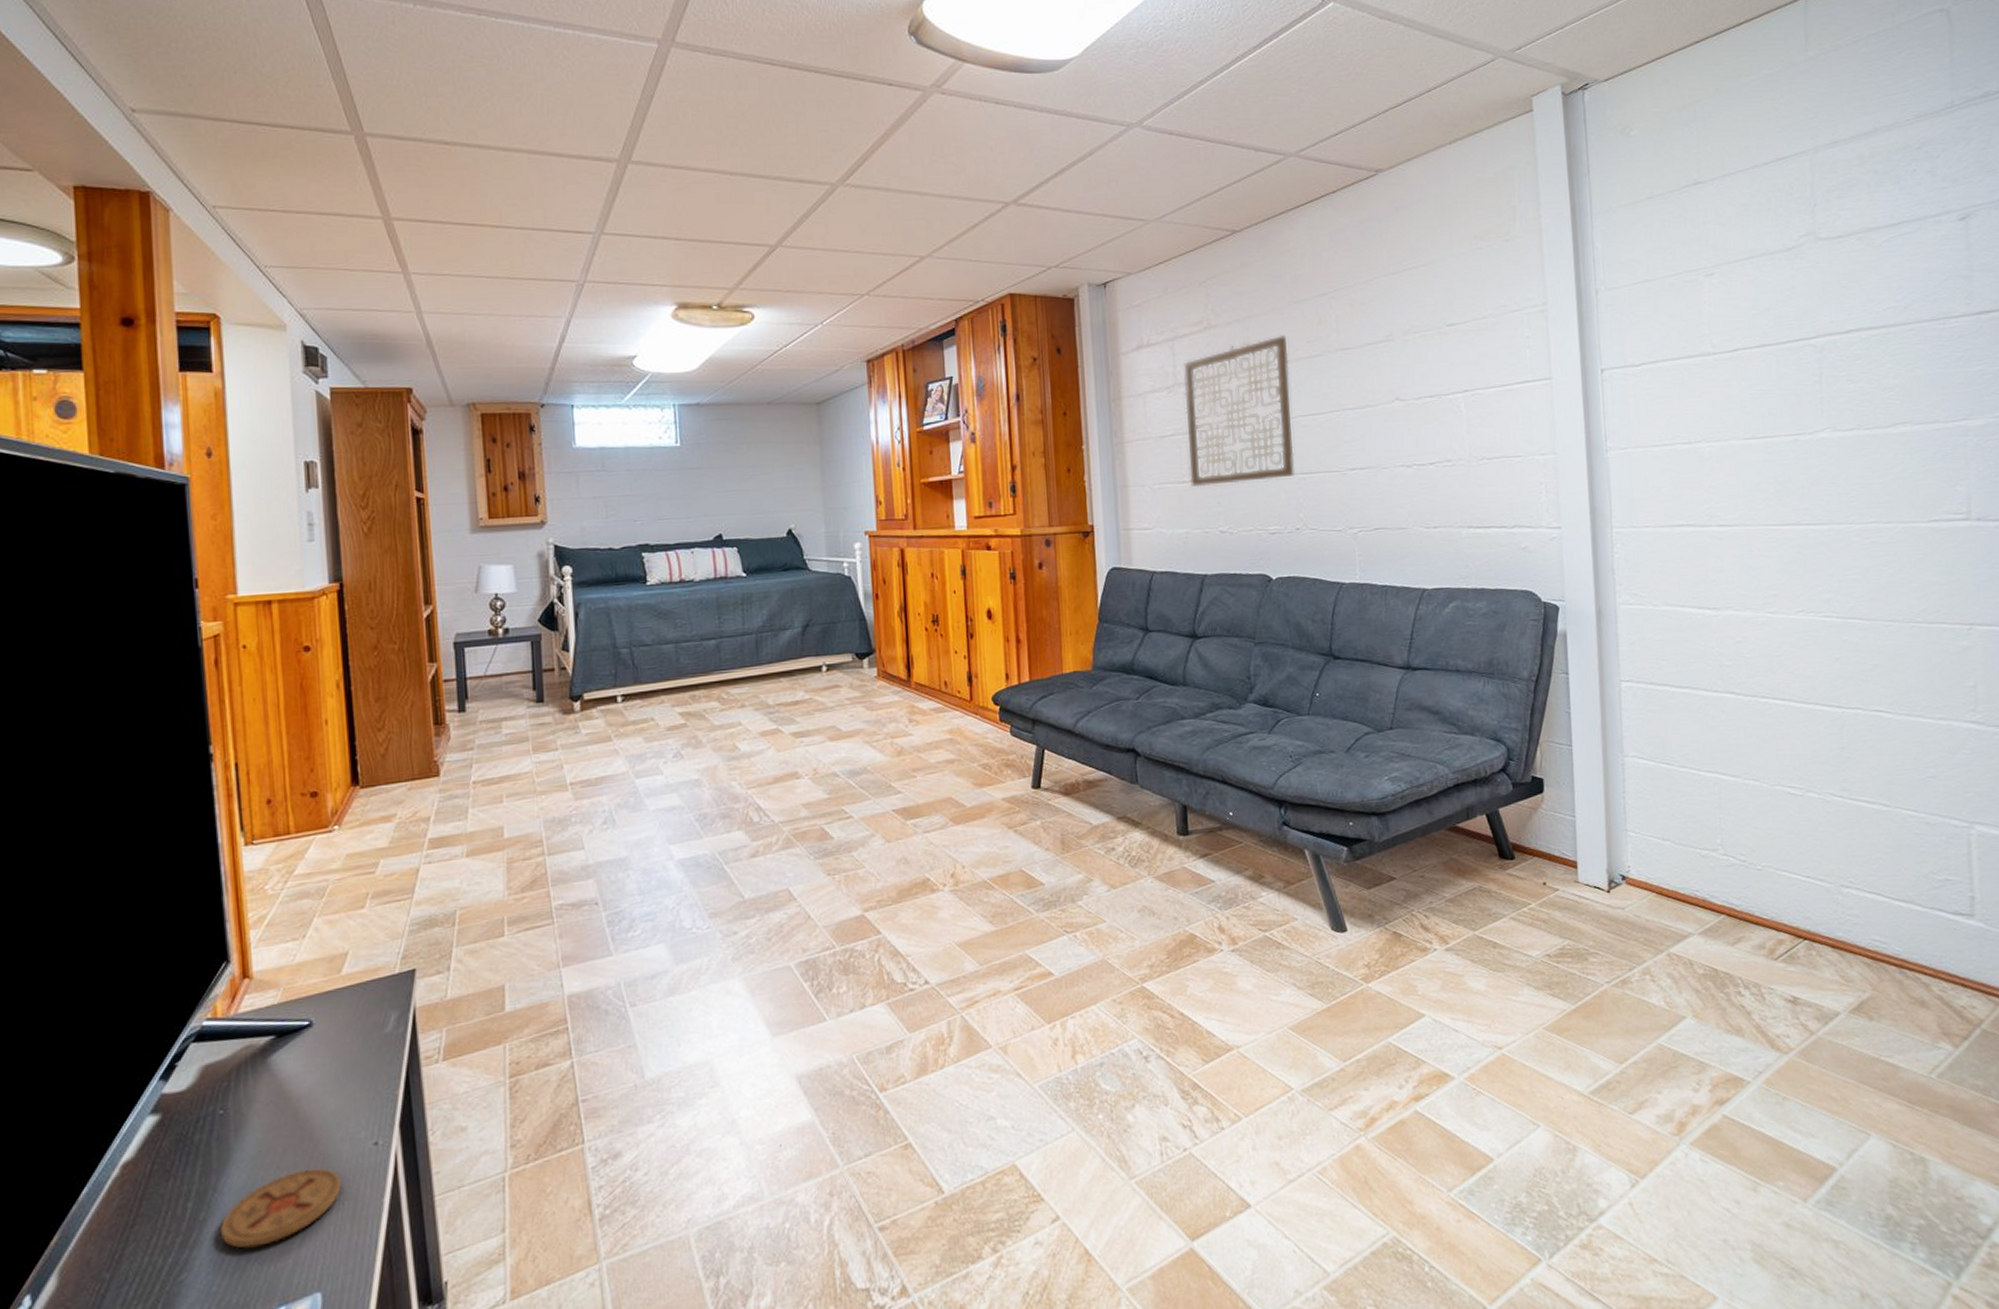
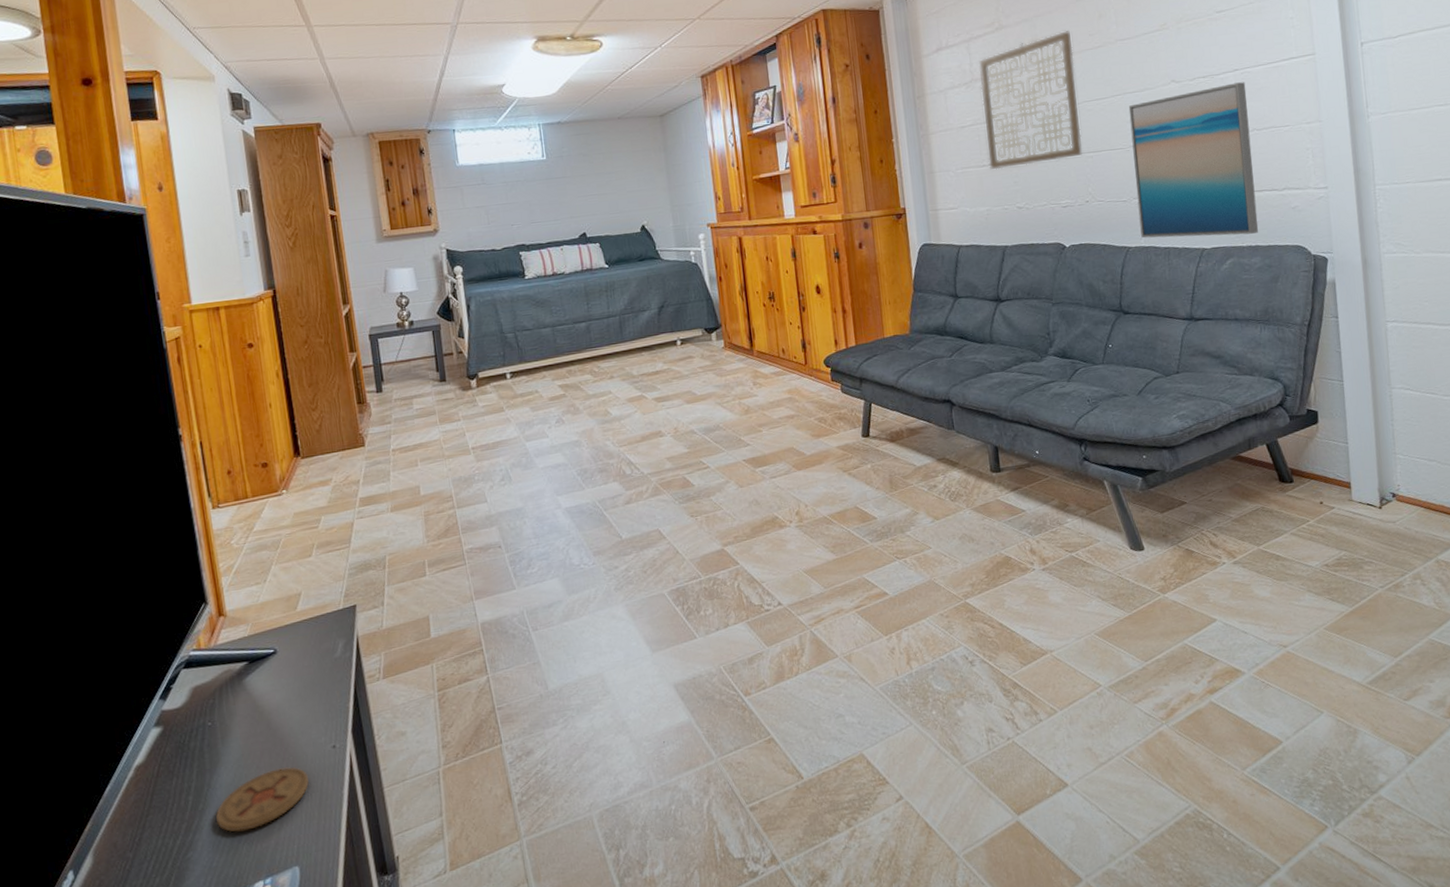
wall art: none [1347,404,1485,576] -> present [1128,82,1259,239]

